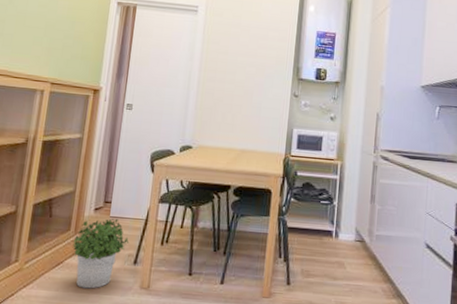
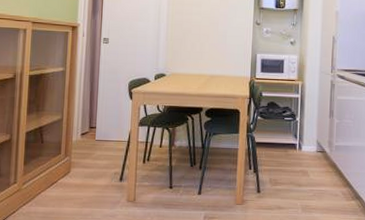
potted plant: present [72,219,130,289] -> none [64,142,115,204]

